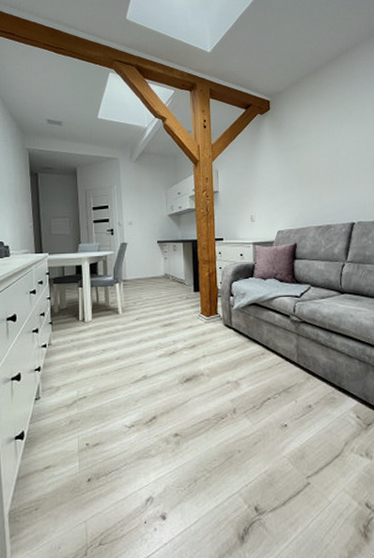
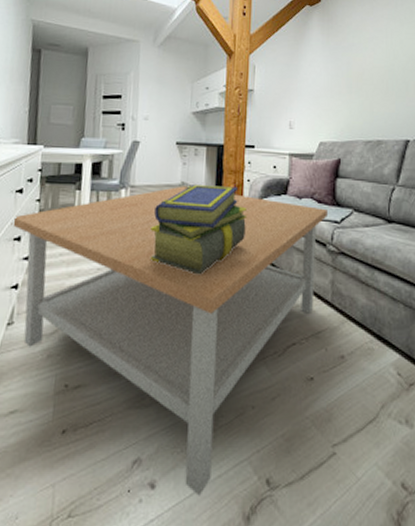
coffee table: none [29,277,289,523] -> present [11,186,327,496]
stack of books: none [143,274,222,349] -> present [149,185,247,275]

